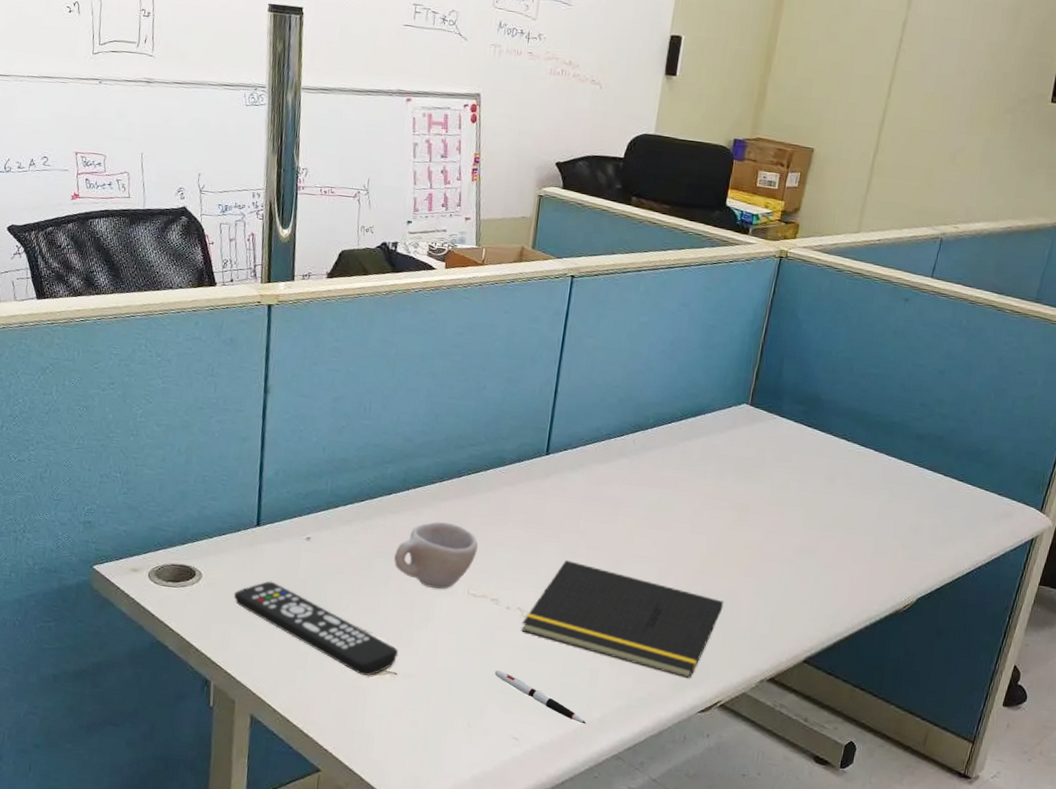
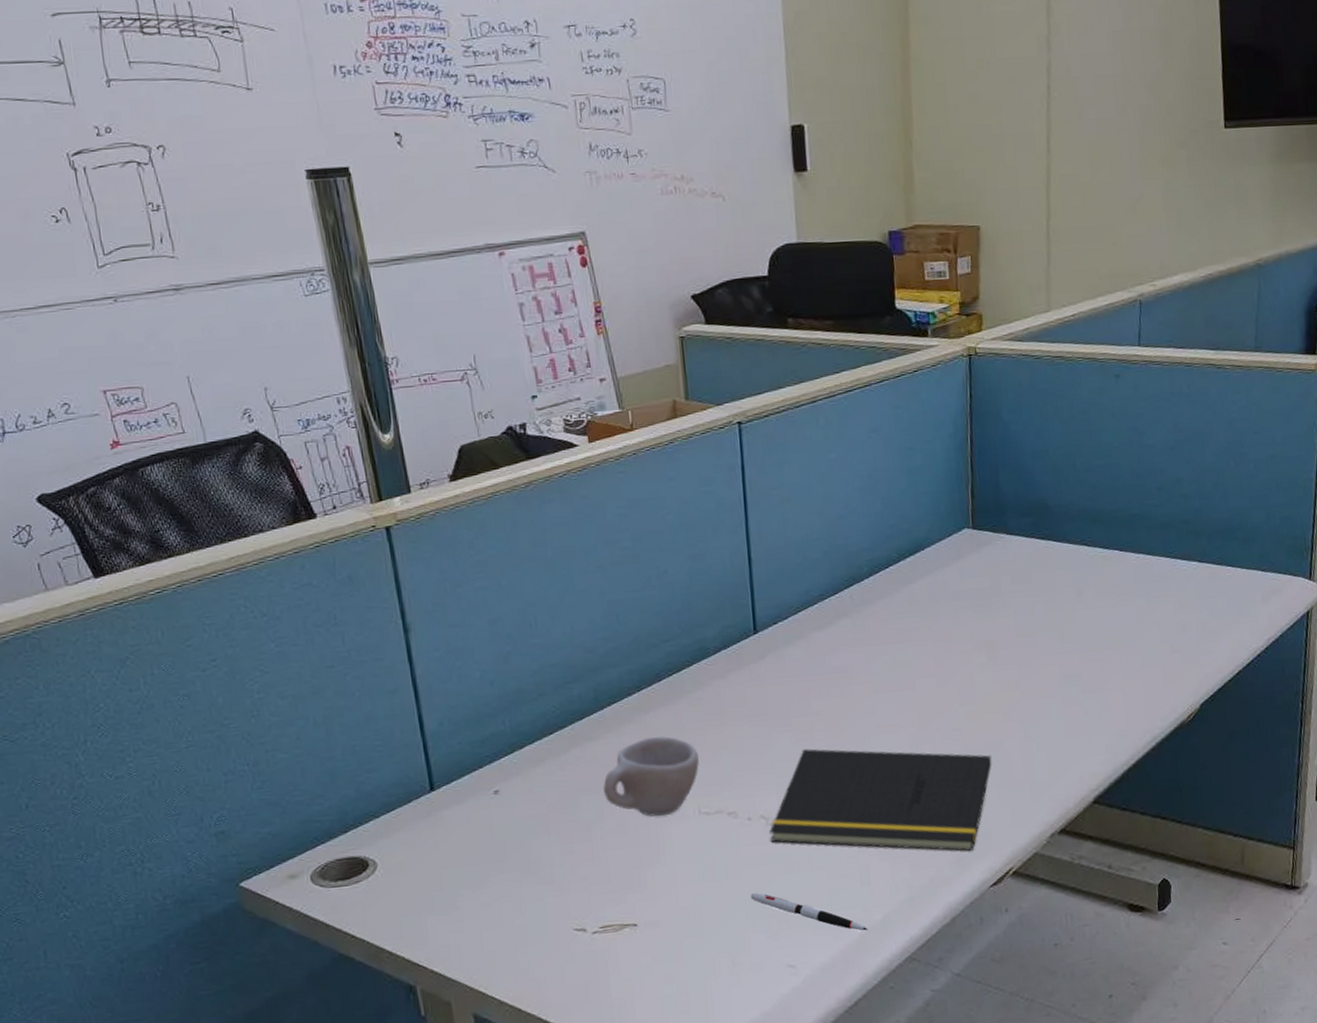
remote control: present [233,581,399,676] -> none [420,851,634,936]

